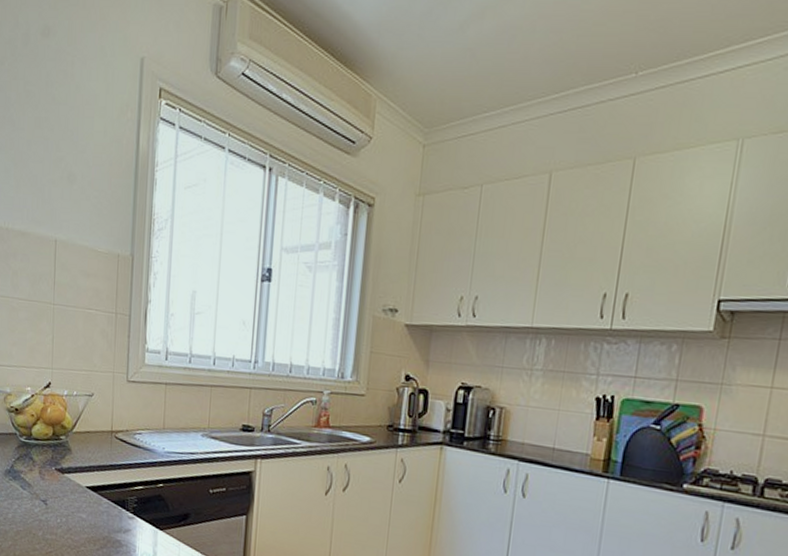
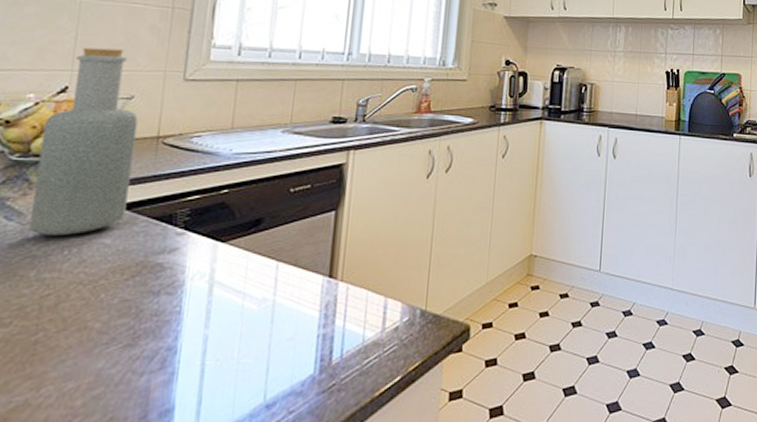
bottle: none [35,349,98,507] -> present [29,47,138,235]

